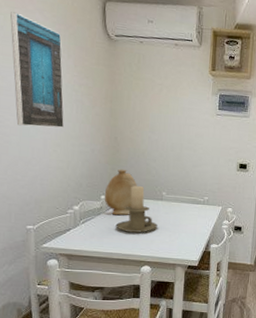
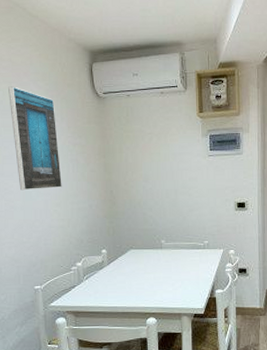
vase: present [104,169,138,216] -> none [105,221,137,268]
candle holder: present [115,186,158,233] -> none [118,237,159,284]

